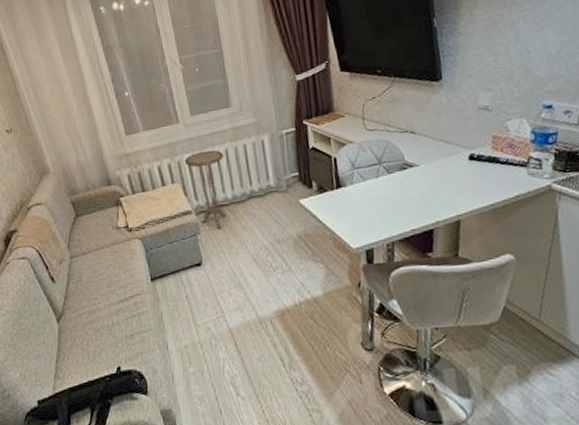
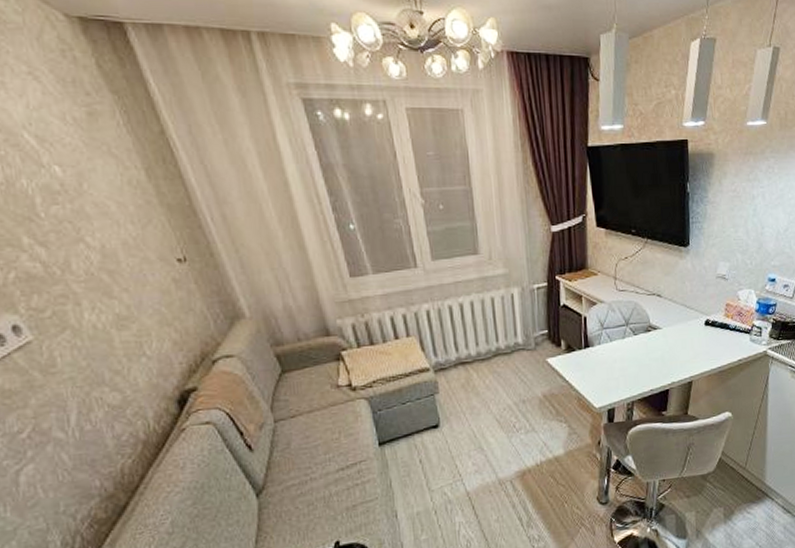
side table: present [185,150,228,230] -> none [423,301,470,389]

